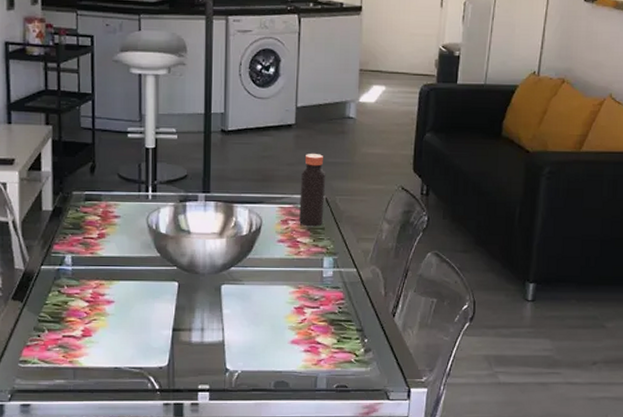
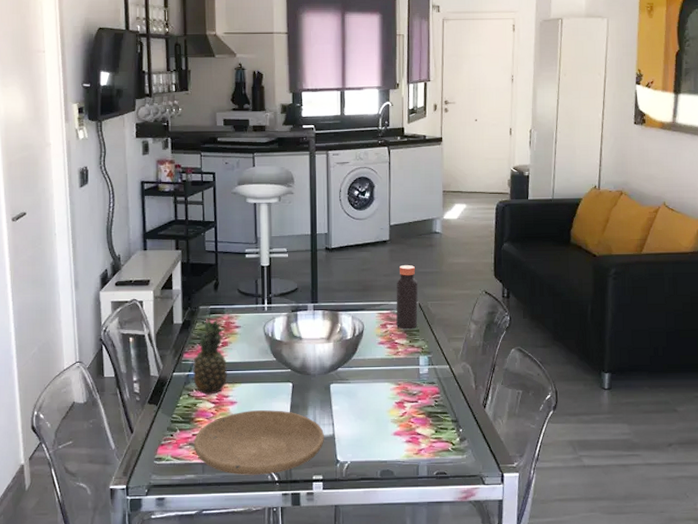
fruit: none [63,205,104,293] -> present [192,318,227,396]
plate: none [64,311,212,383] -> present [193,410,324,475]

